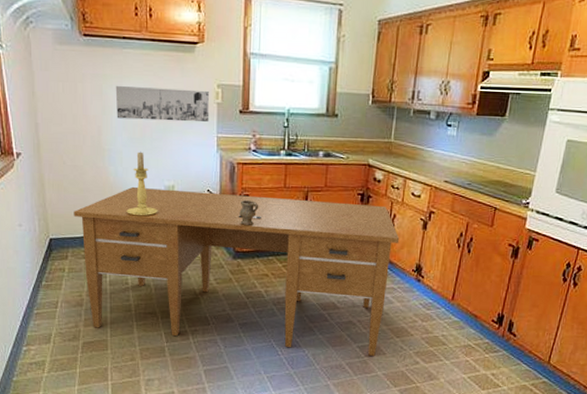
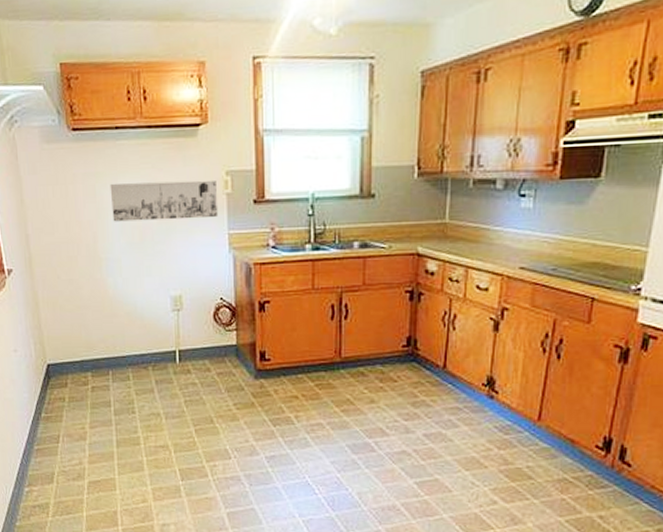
desk: present [74,186,400,356] -> none [71,299,463,494]
candle holder: present [126,151,158,217] -> none [129,258,165,334]
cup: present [238,200,261,225] -> none [258,308,286,337]

